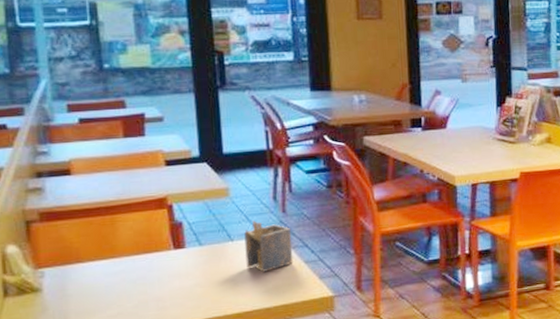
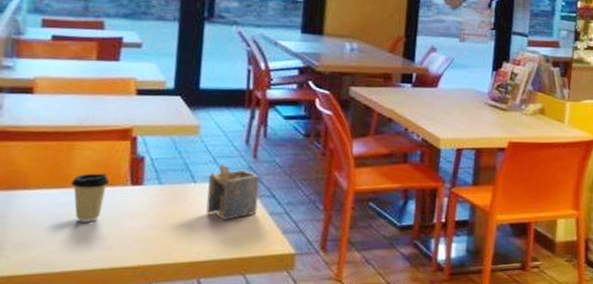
coffee cup: none [119,241,154,287] -> present [70,173,110,222]

